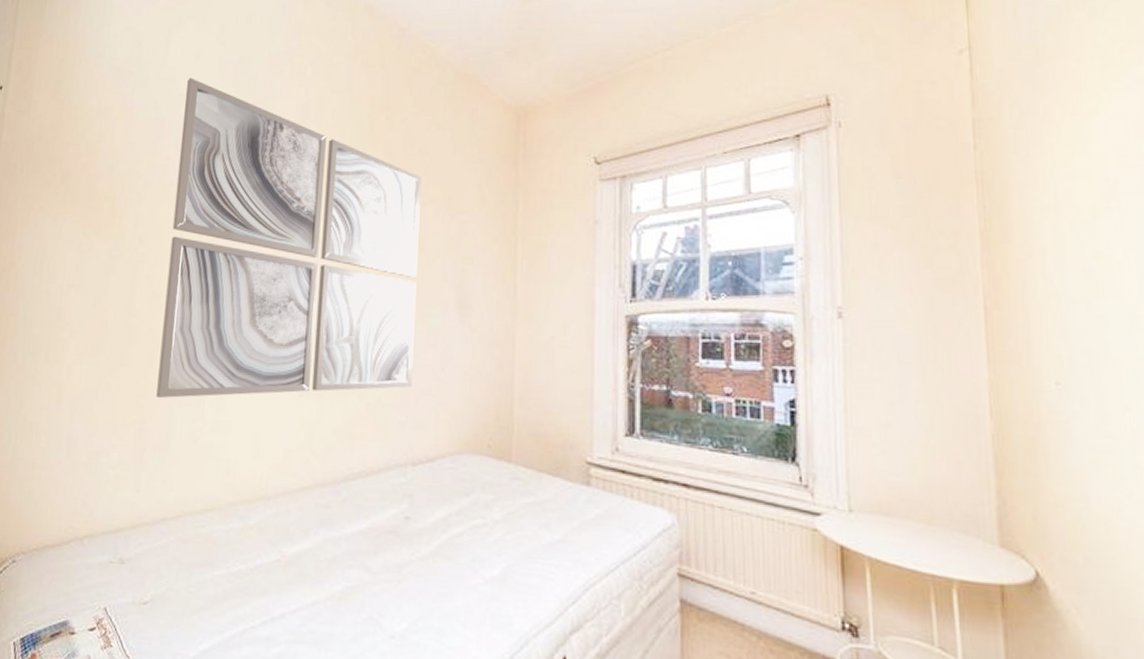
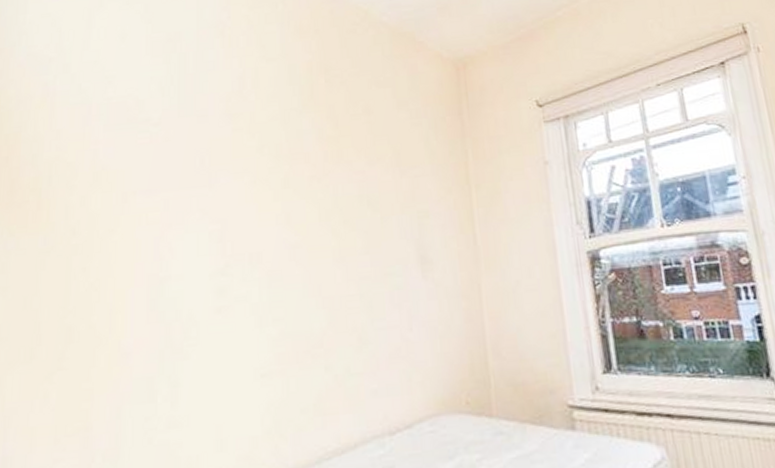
wall art: present [156,77,422,399] -> none [102,58,380,400]

